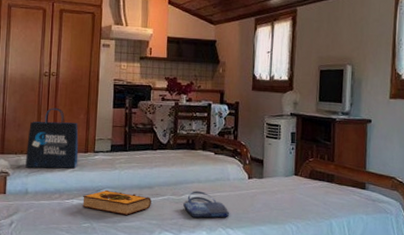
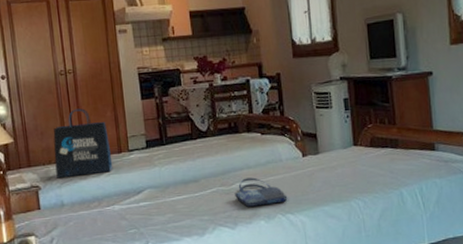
hardback book: present [82,189,151,215] -> none [124,190,200,215]

